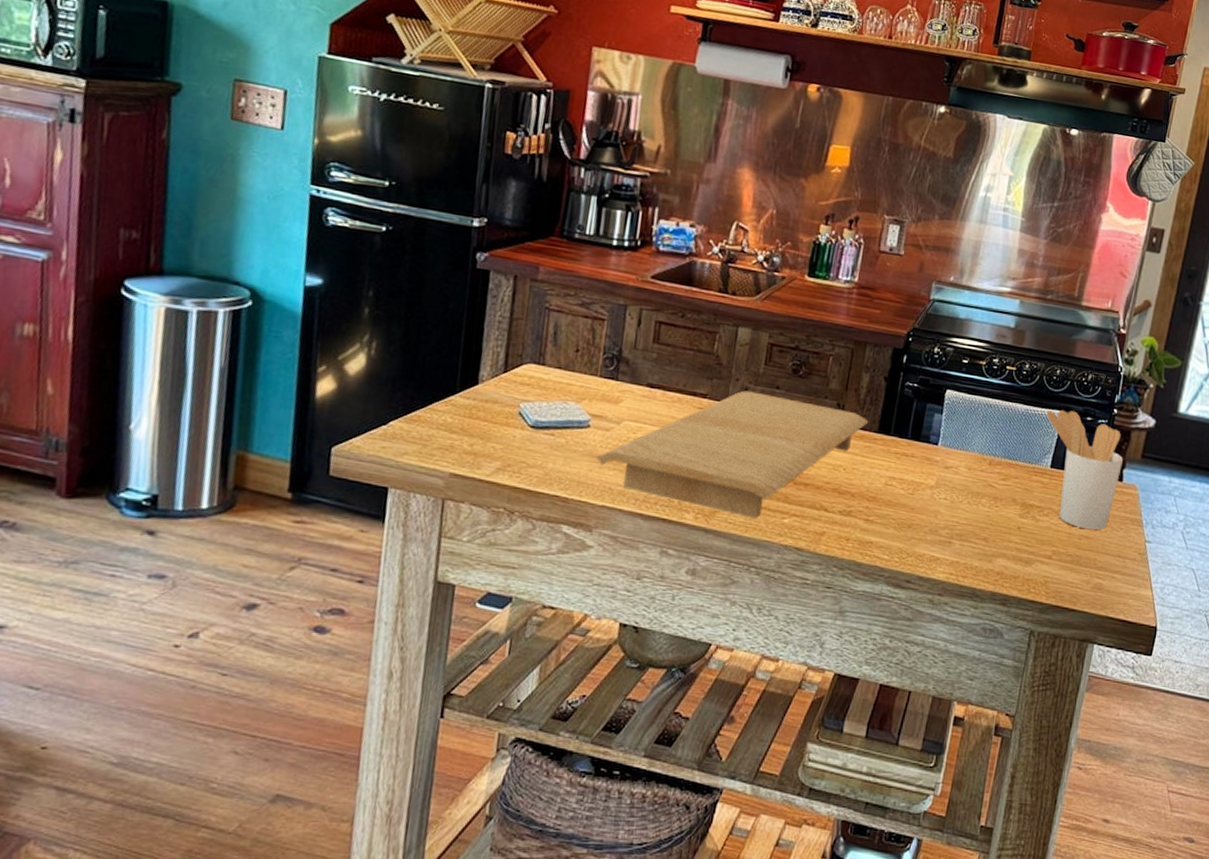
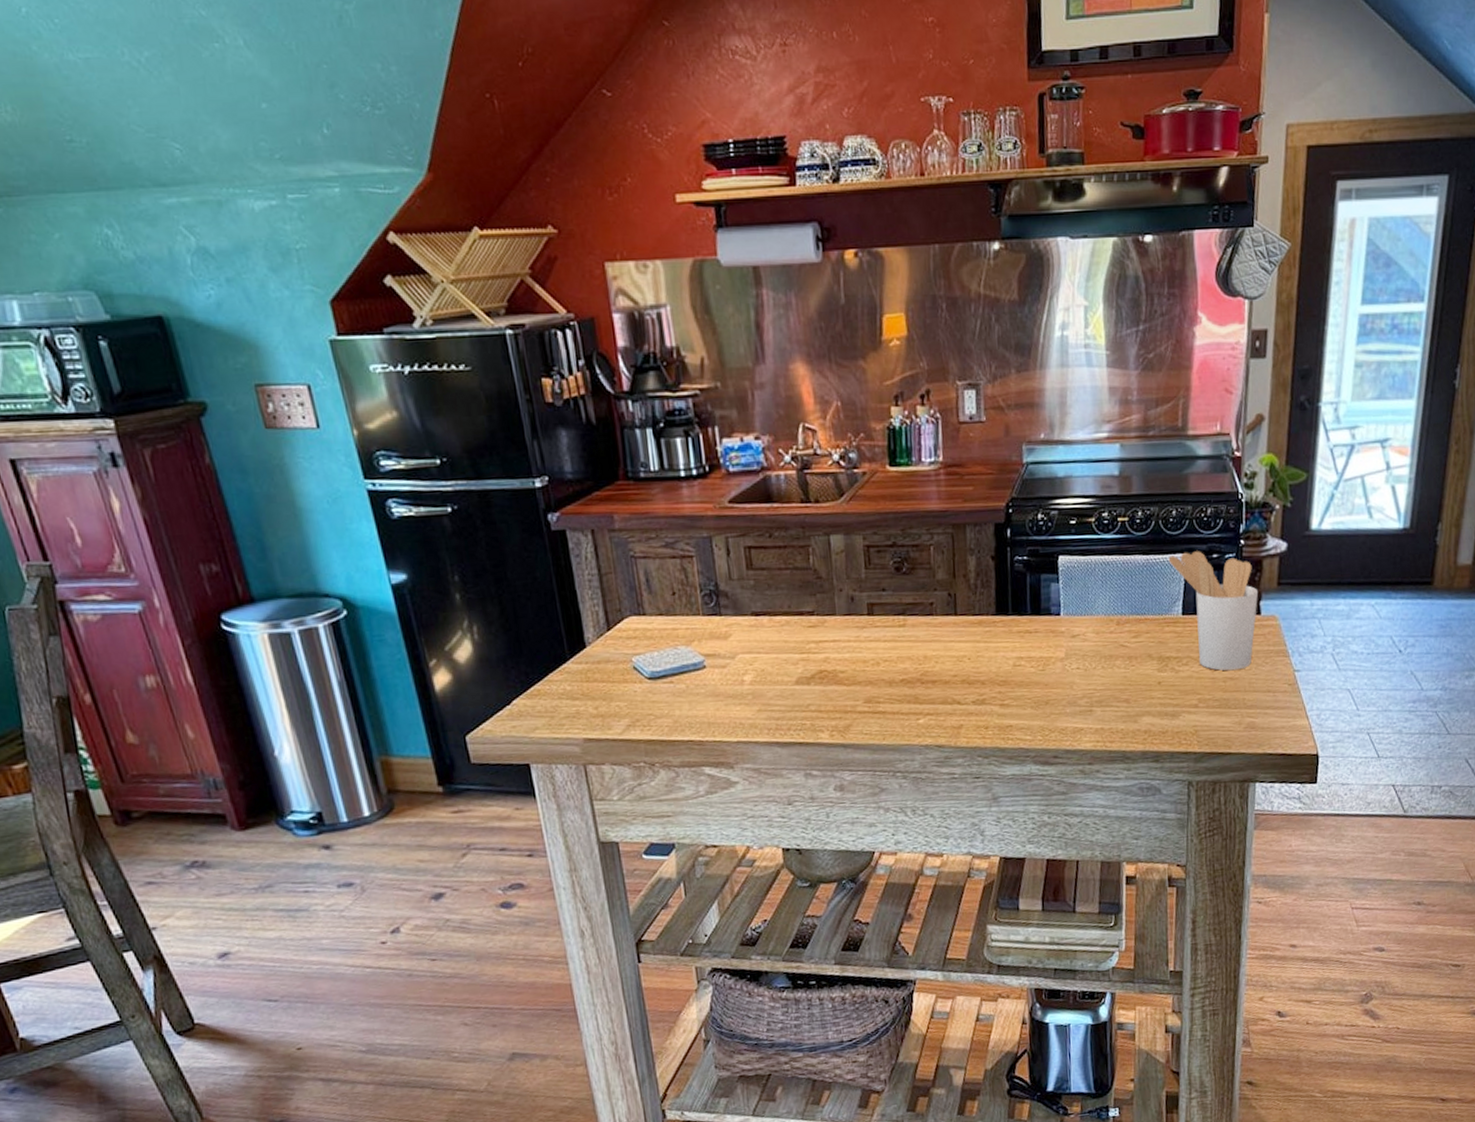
cutting board: present [595,390,869,519] -> none [719,598,984,726]

